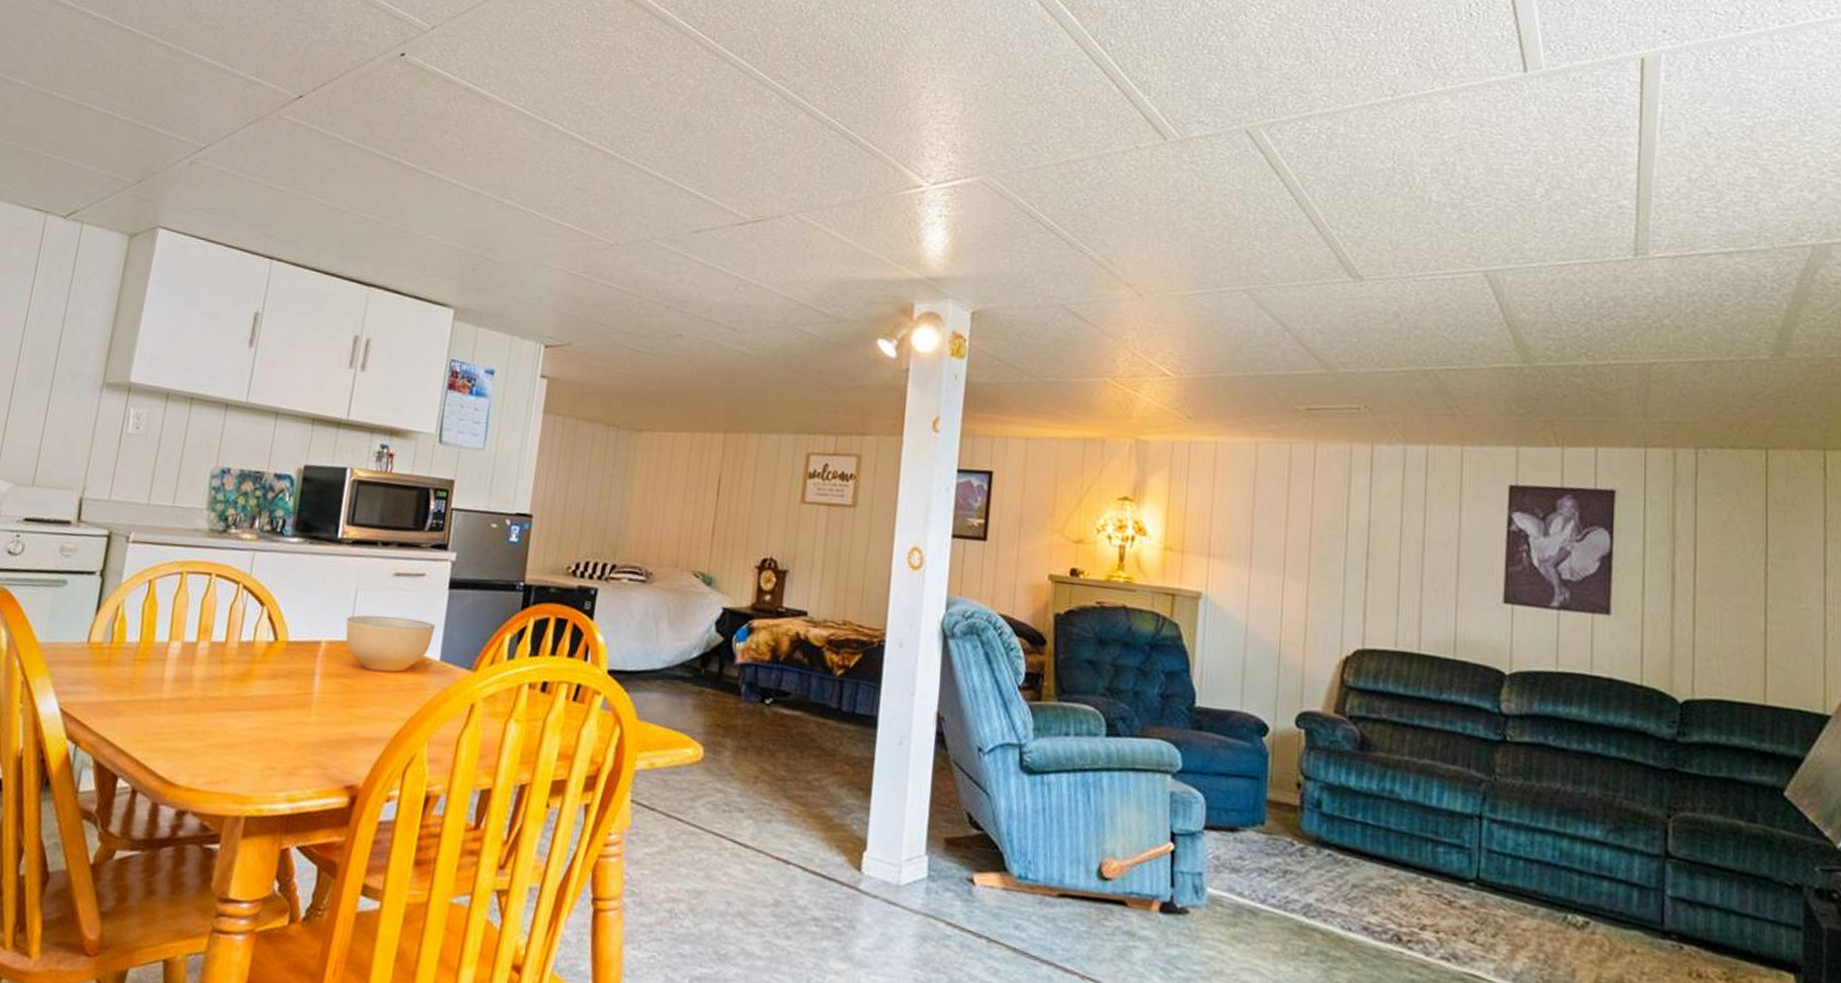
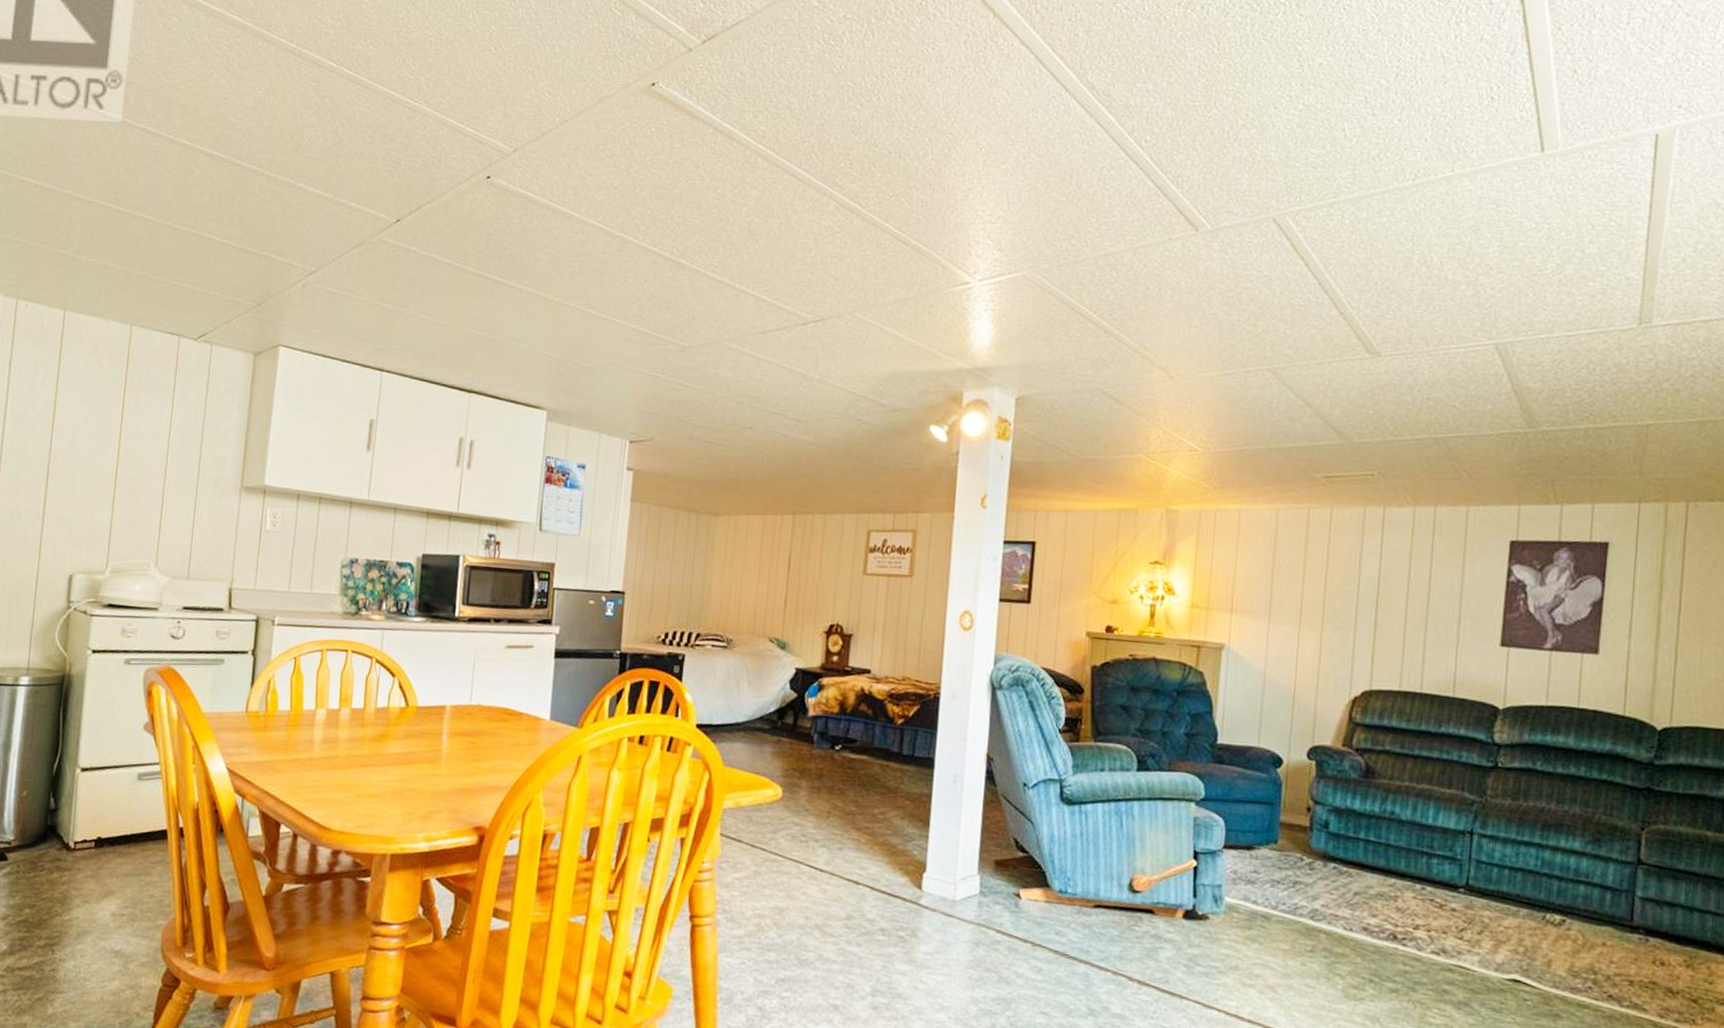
bowl: present [345,615,436,673] -> none [466,682,545,731]

